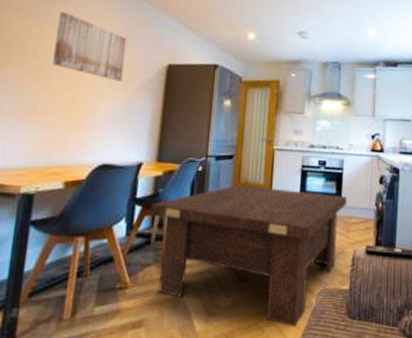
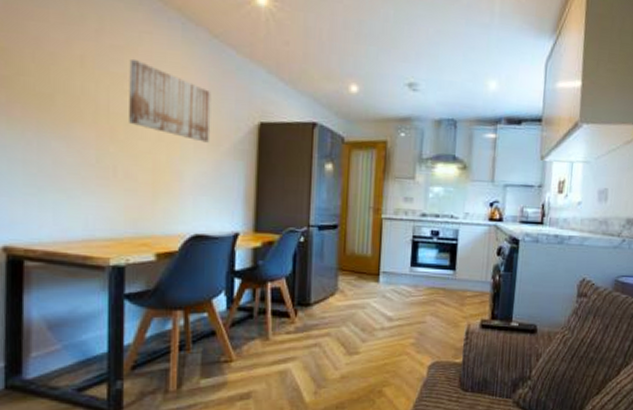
coffee table: present [150,185,348,327] -> none [251,257,462,399]

